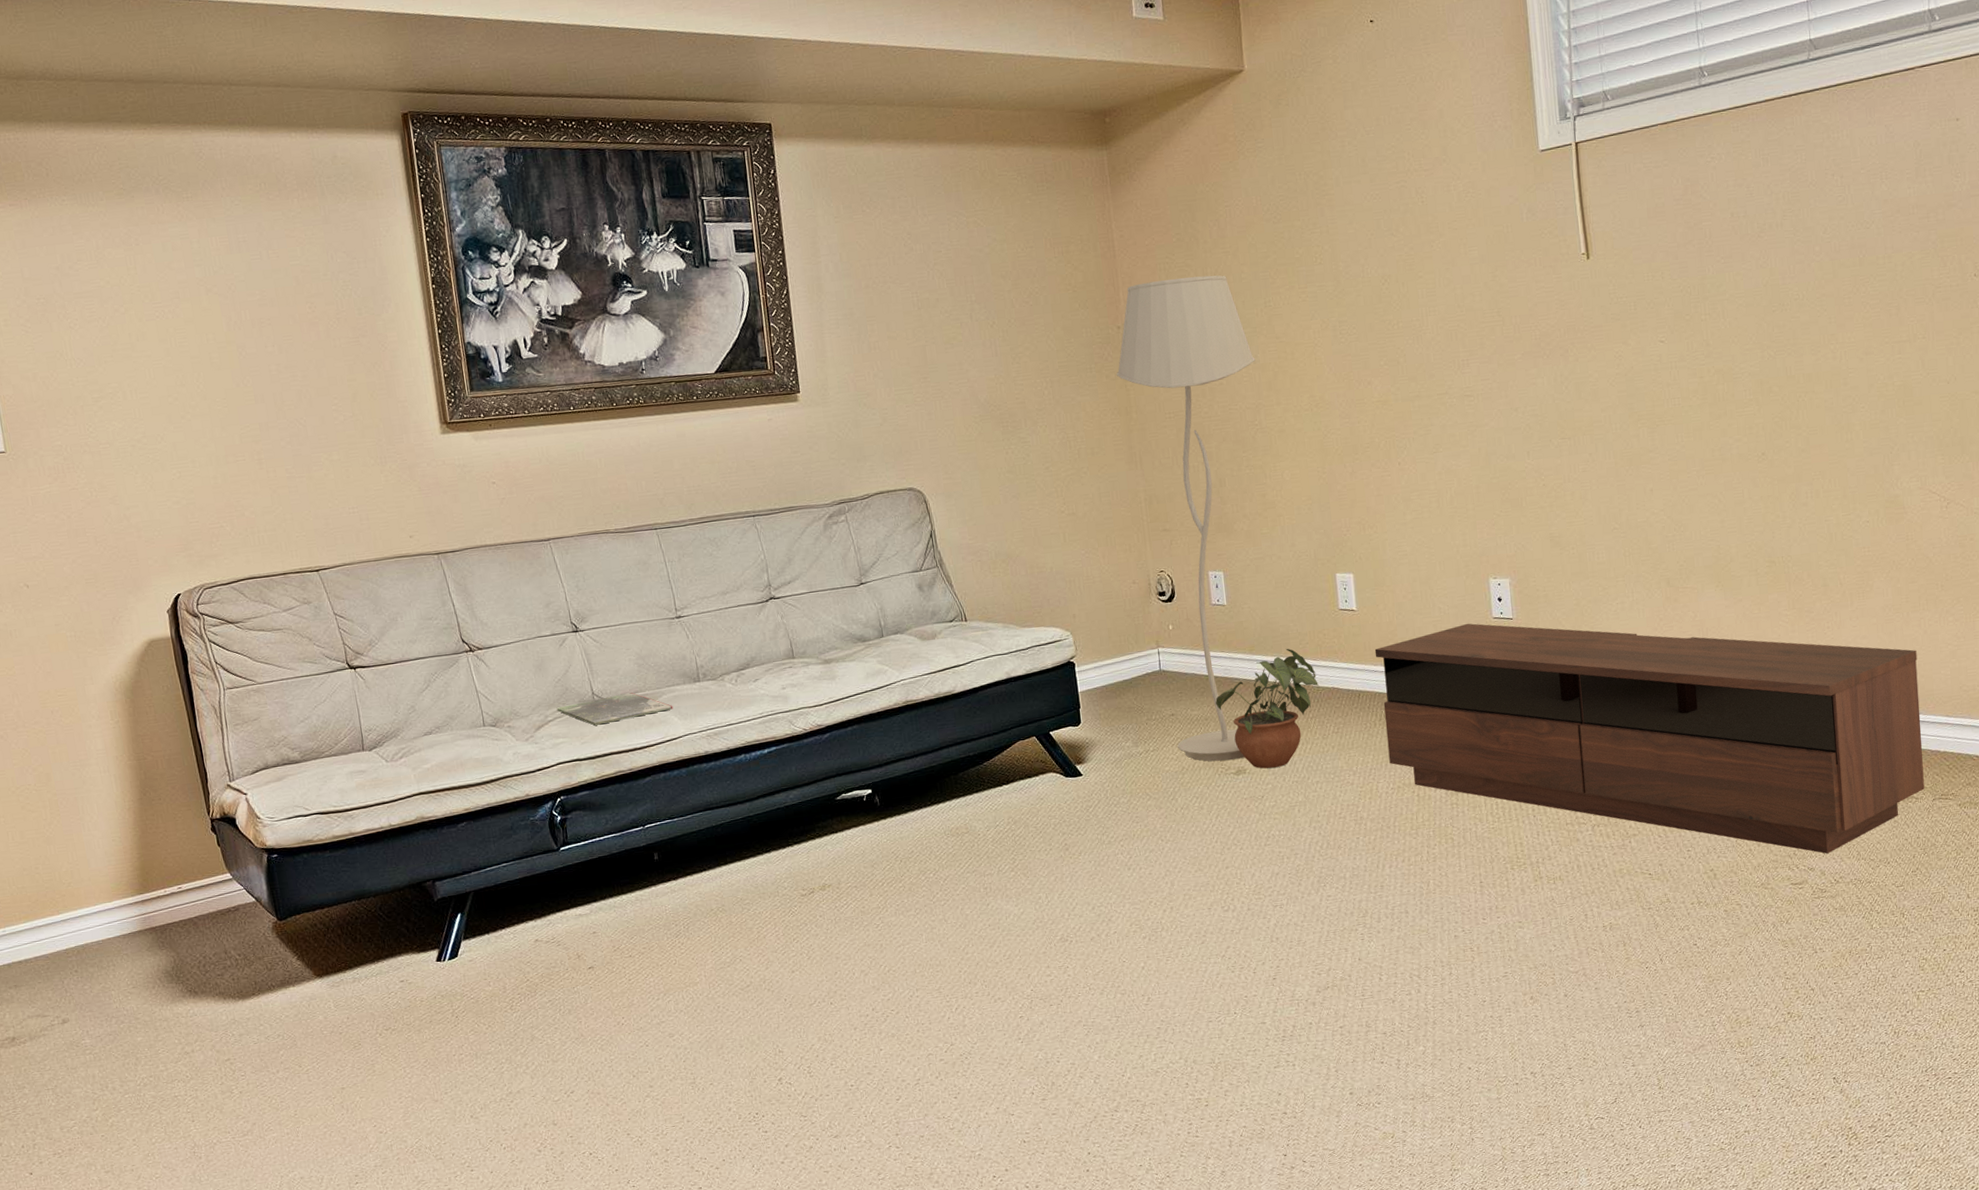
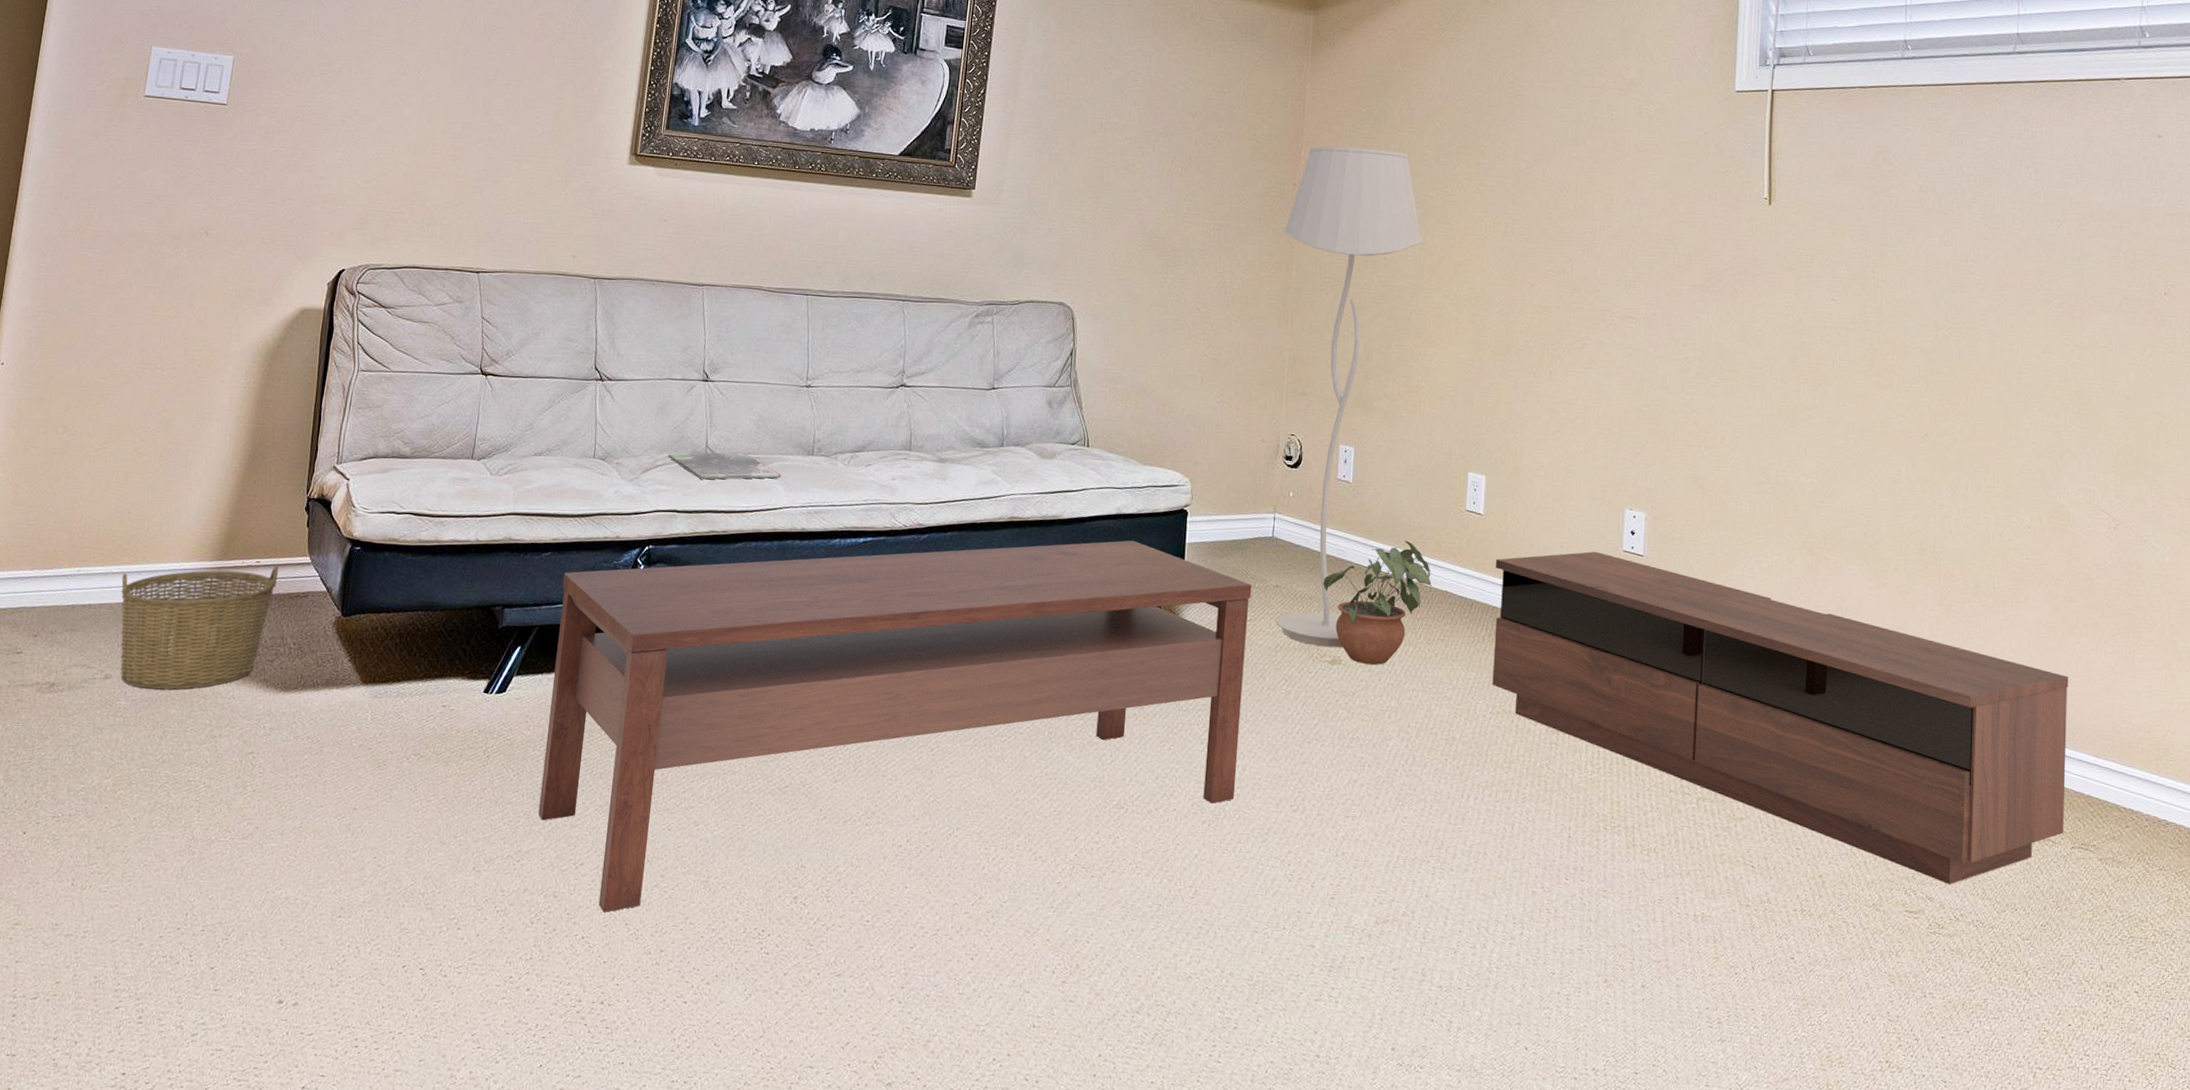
basket: none [49,887,207,1025] -> present [120,565,279,690]
coffee table: none [484,699,1169,1129] -> present [538,540,1252,912]

